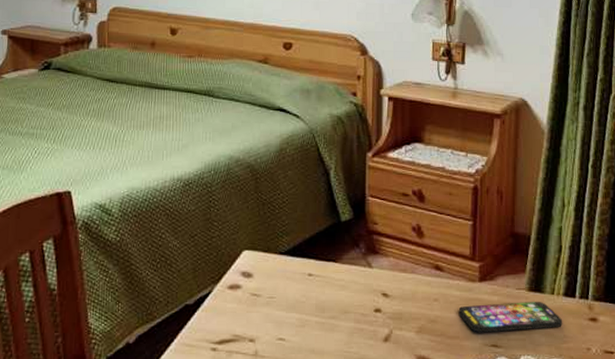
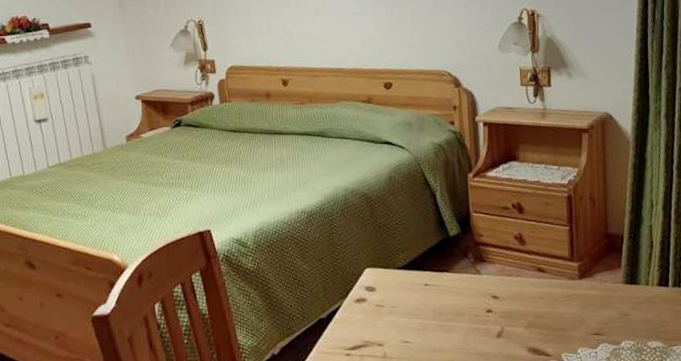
smartphone: present [458,302,563,333] -> none [562,292,659,324]

